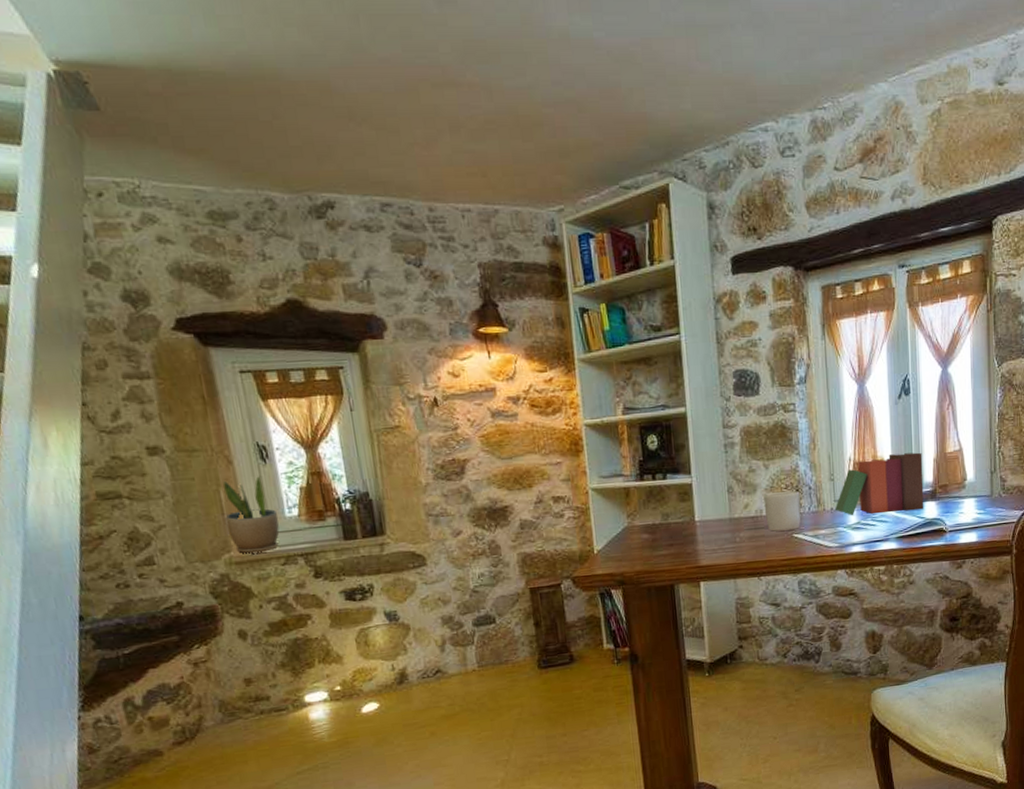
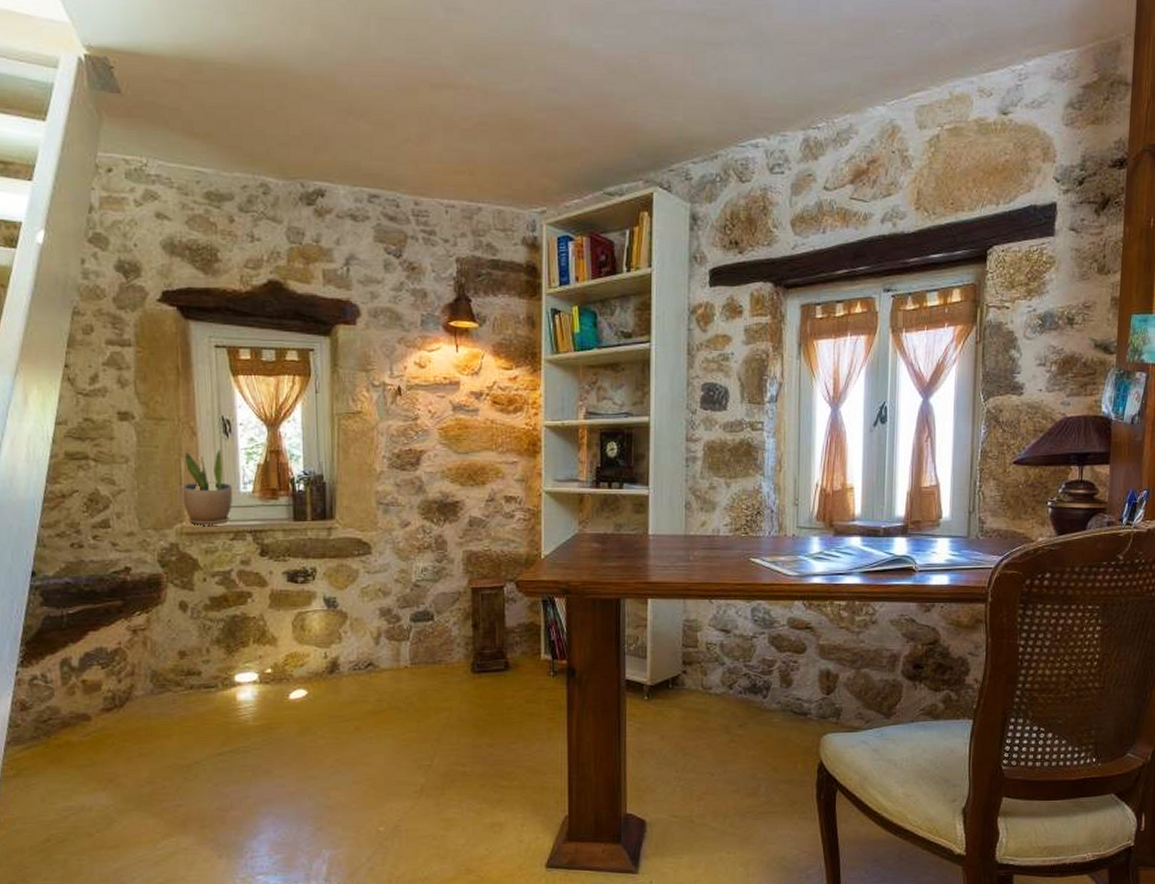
mug: present [763,491,802,532] -> none [722,512,761,554]
books: present [834,452,924,516] -> none [796,484,895,545]

